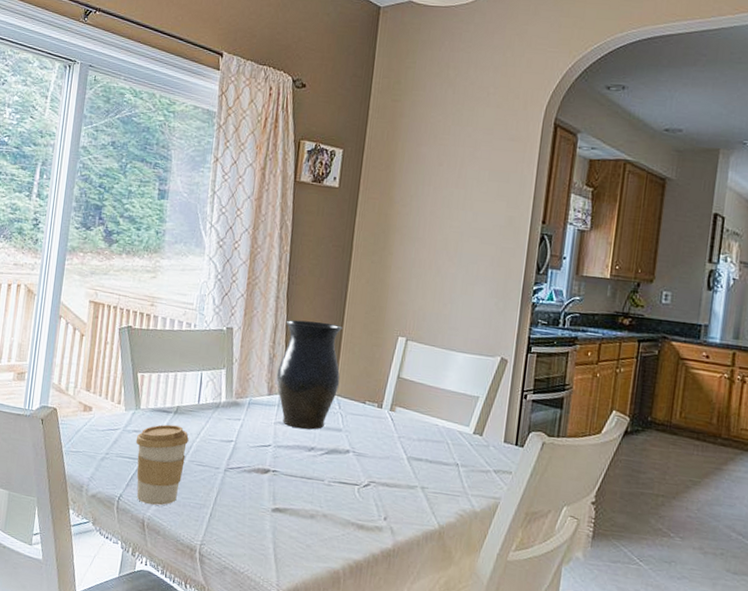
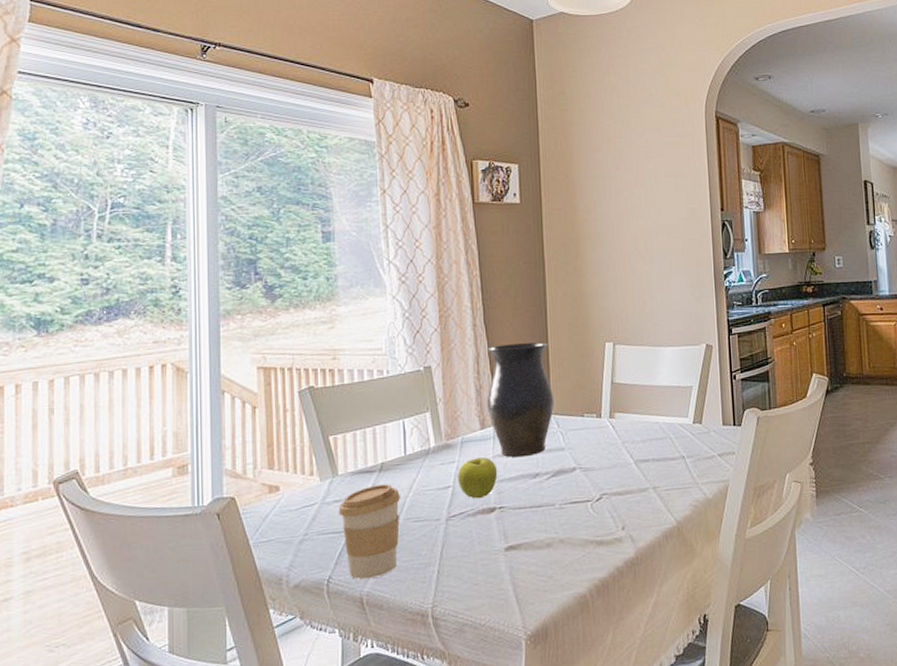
fruit: none [240,420,277,459] -> present [458,457,498,499]

